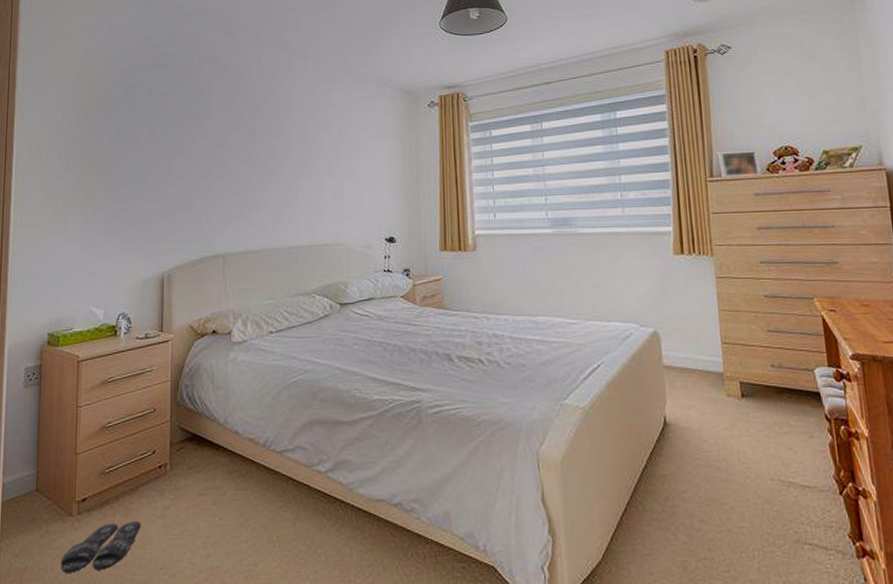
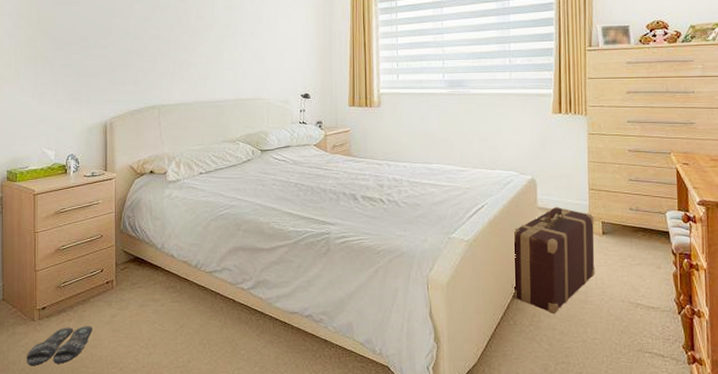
suitcase: none [637,364,737,496] -> present [512,206,595,314]

